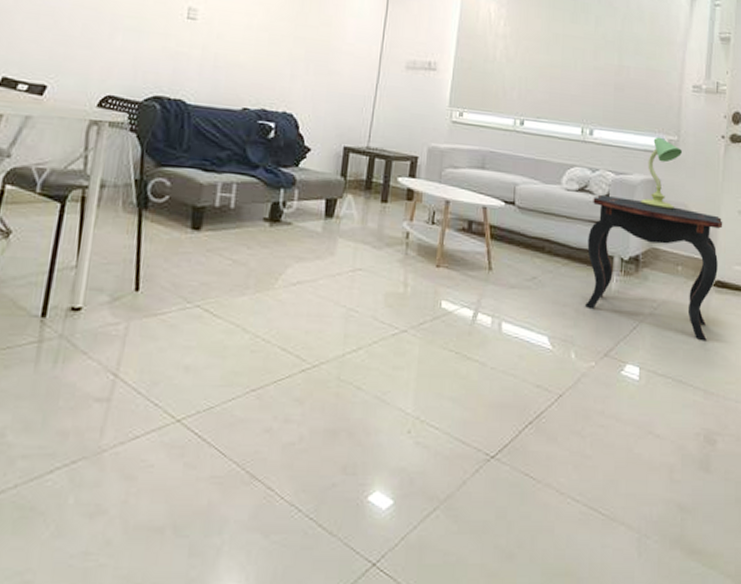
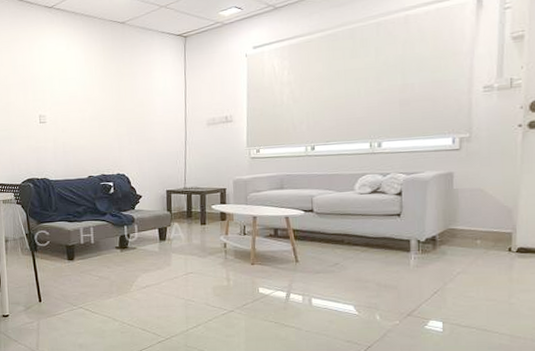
side table: present [585,194,723,342] -> none [383,192,524,298]
table lamp: present [640,137,683,210] -> none [433,137,476,197]

